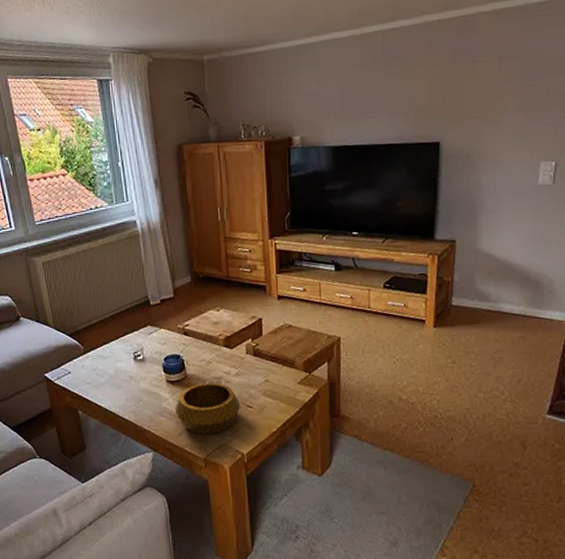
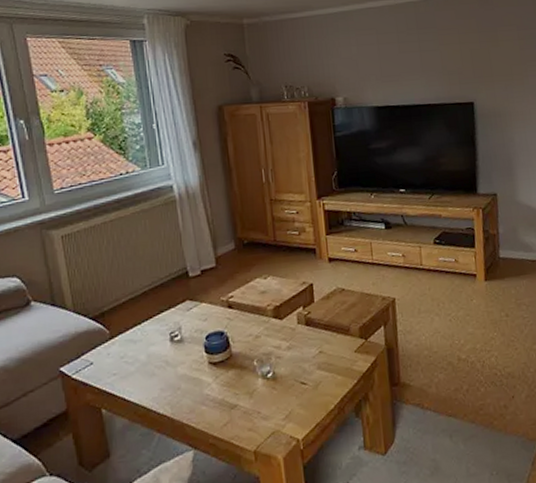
decorative bowl: present [175,382,240,435] -> none [220,359,293,423]

